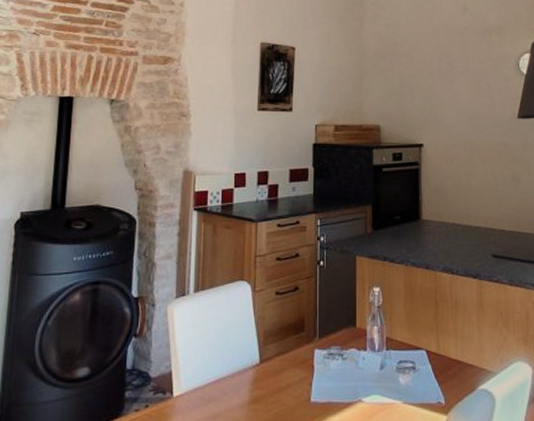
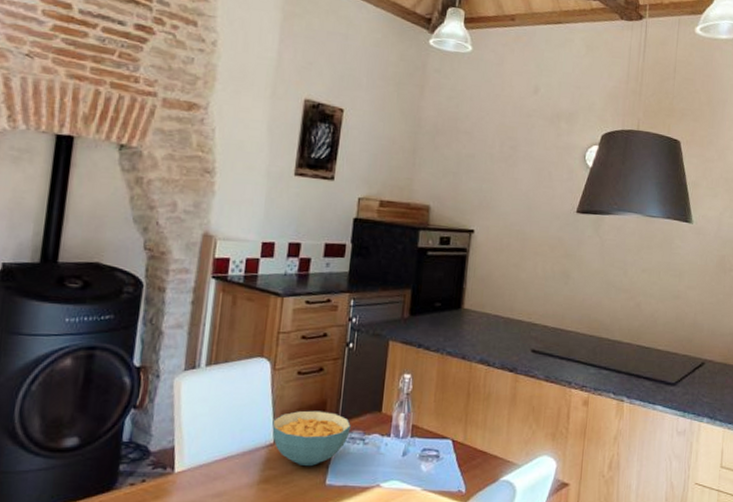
cereal bowl: none [257,329,329,385] -> present [272,410,351,467]

